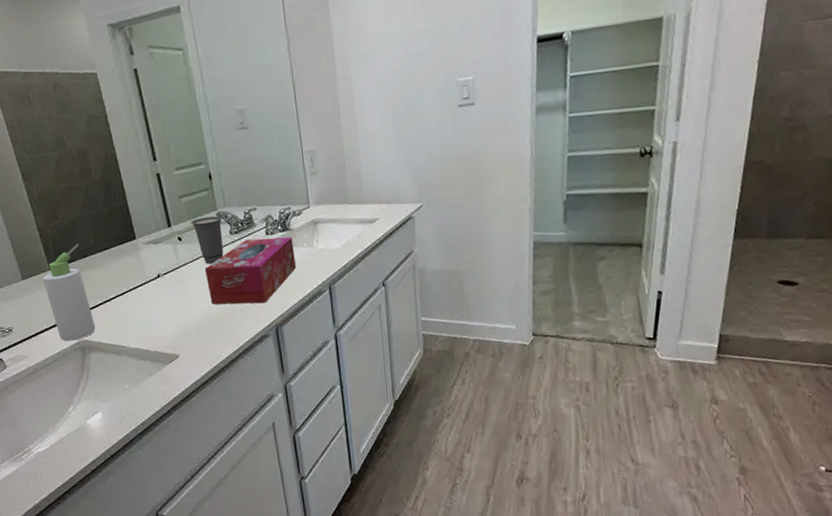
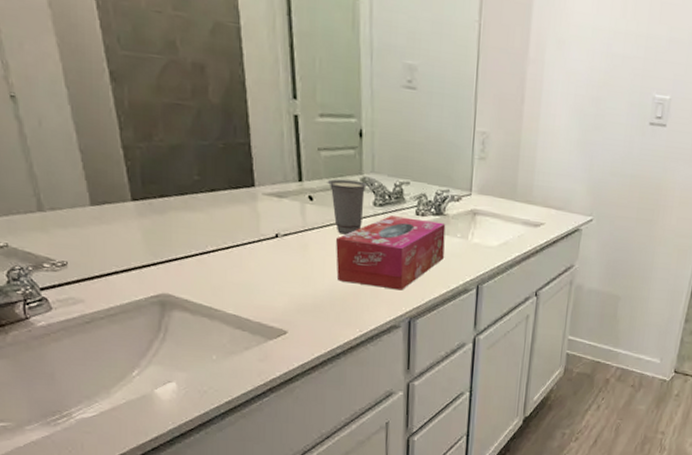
bottle: present [42,244,96,342] -> none [120,176,184,293]

